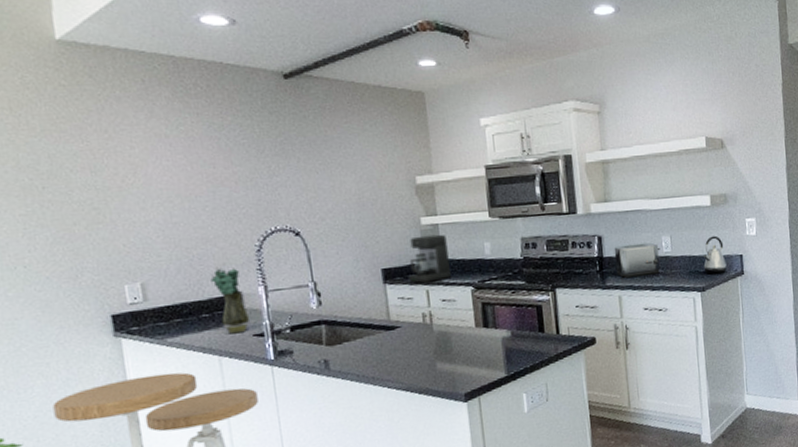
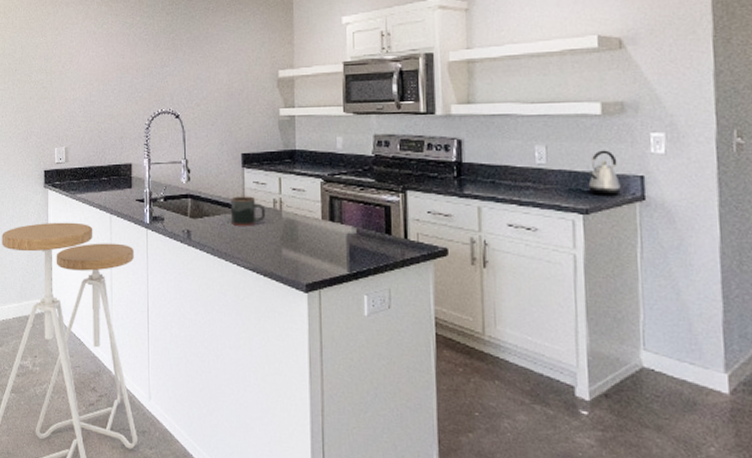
vase: present [210,266,251,334] -> none [111,139,136,197]
mug: none [373,313,415,347] -> present [230,196,266,226]
coffee maker: present [409,234,452,283] -> none [265,125,304,170]
toaster: present [614,242,661,278] -> none [475,151,532,187]

